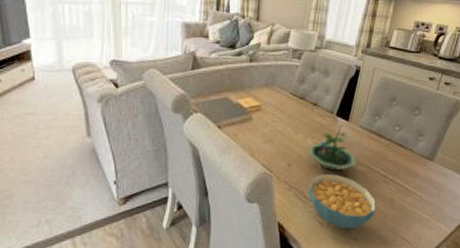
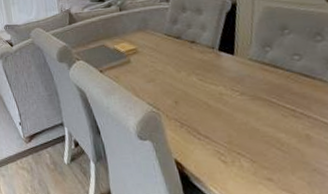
cereal bowl: present [308,174,376,229] -> none [201,110,289,168]
terrarium: present [309,125,356,172] -> none [194,59,253,107]

